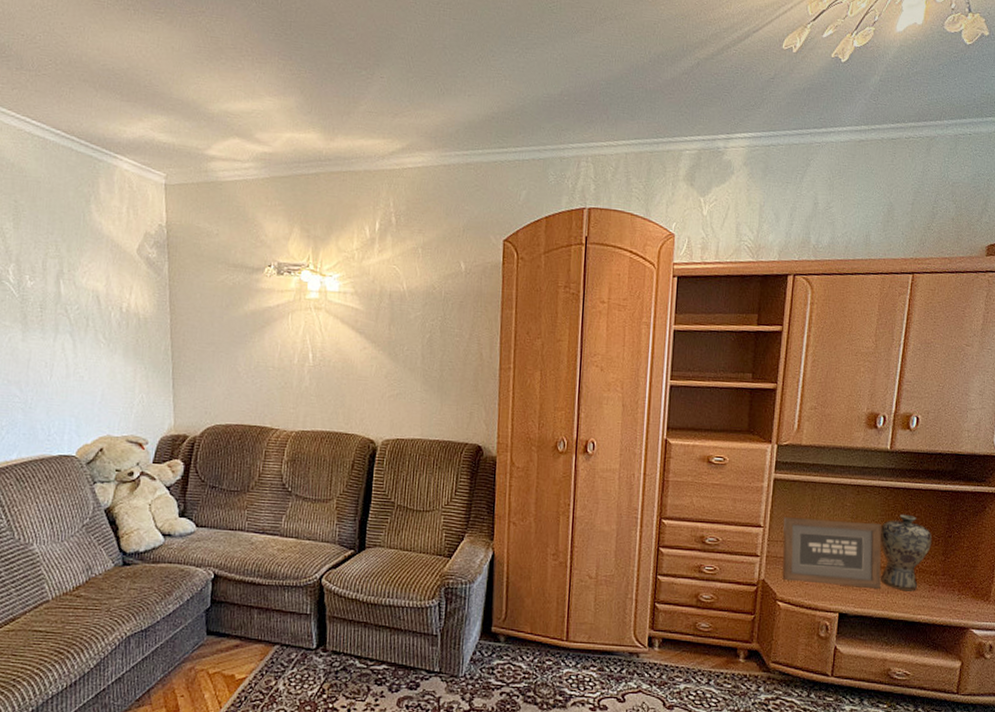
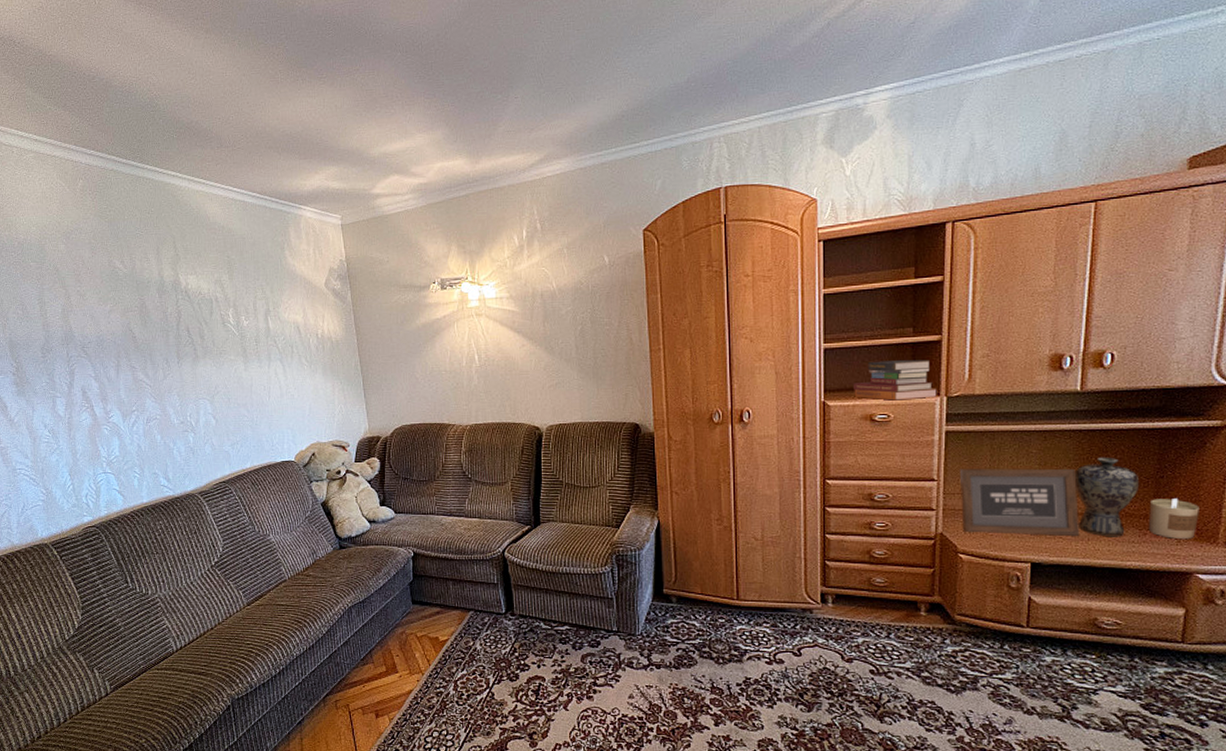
books: none [694,402,769,445] -> present [854,360,937,401]
candle: none [936,557,977,596] -> present [1148,499,1199,539]

